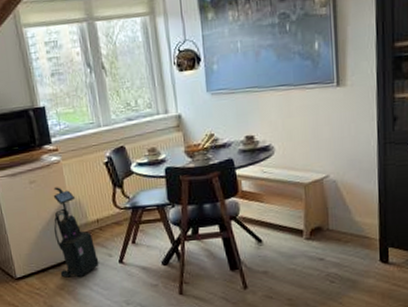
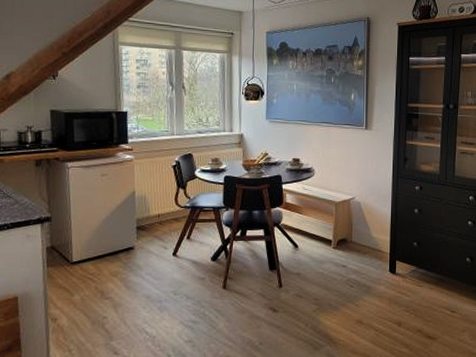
vacuum cleaner: present [53,187,99,278] -> none [116,182,154,265]

